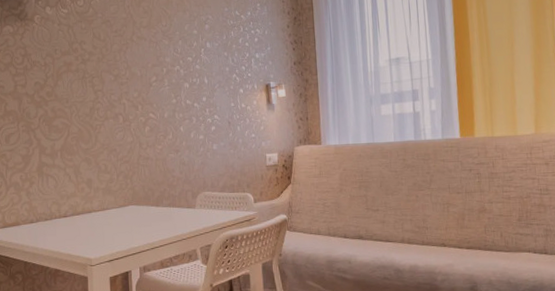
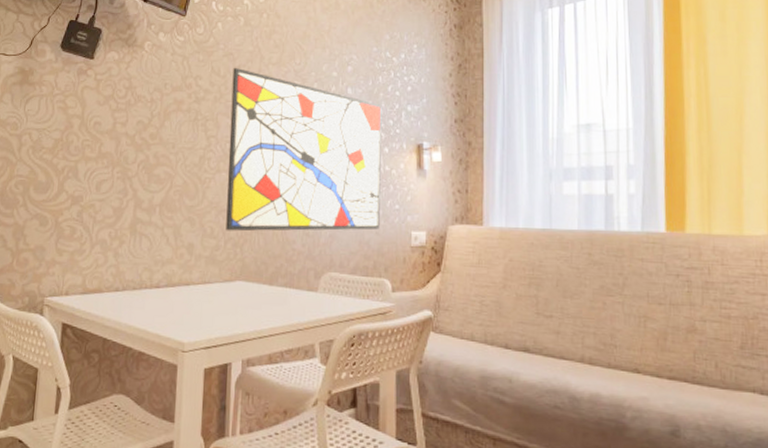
wall art: none [111,32,241,166] -> present [226,67,382,232]

